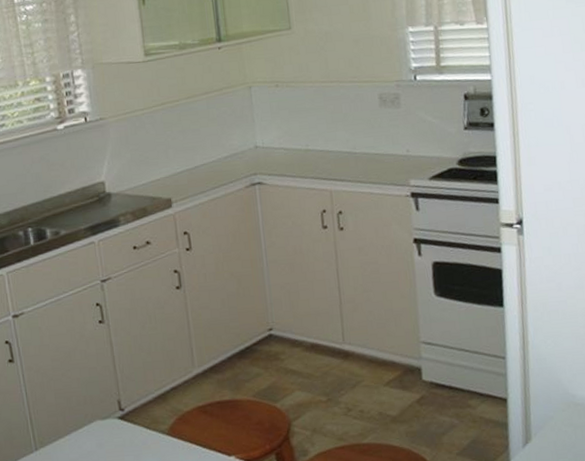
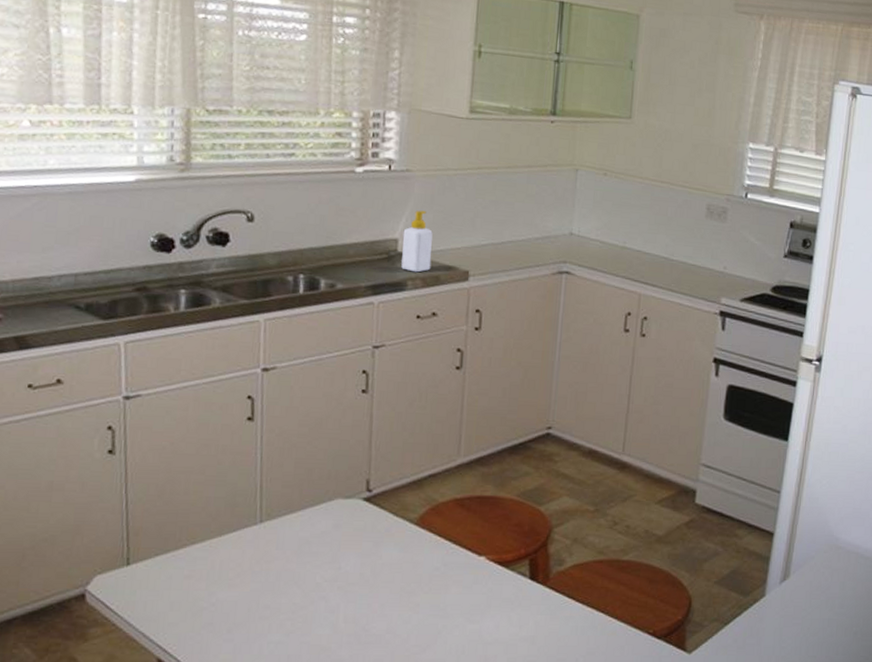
soap bottle: none [107,152,138,209] -> present [401,210,433,273]

